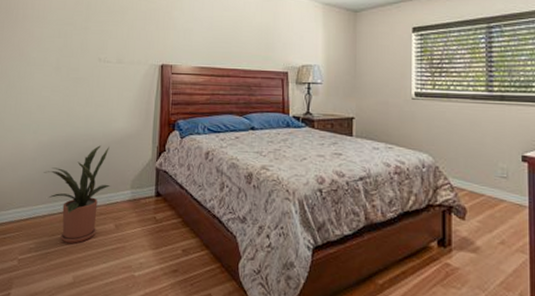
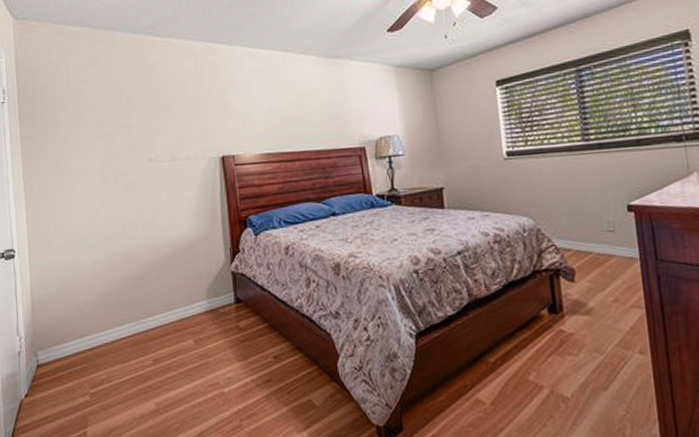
house plant: present [44,145,111,244] -> none [104,255,183,368]

